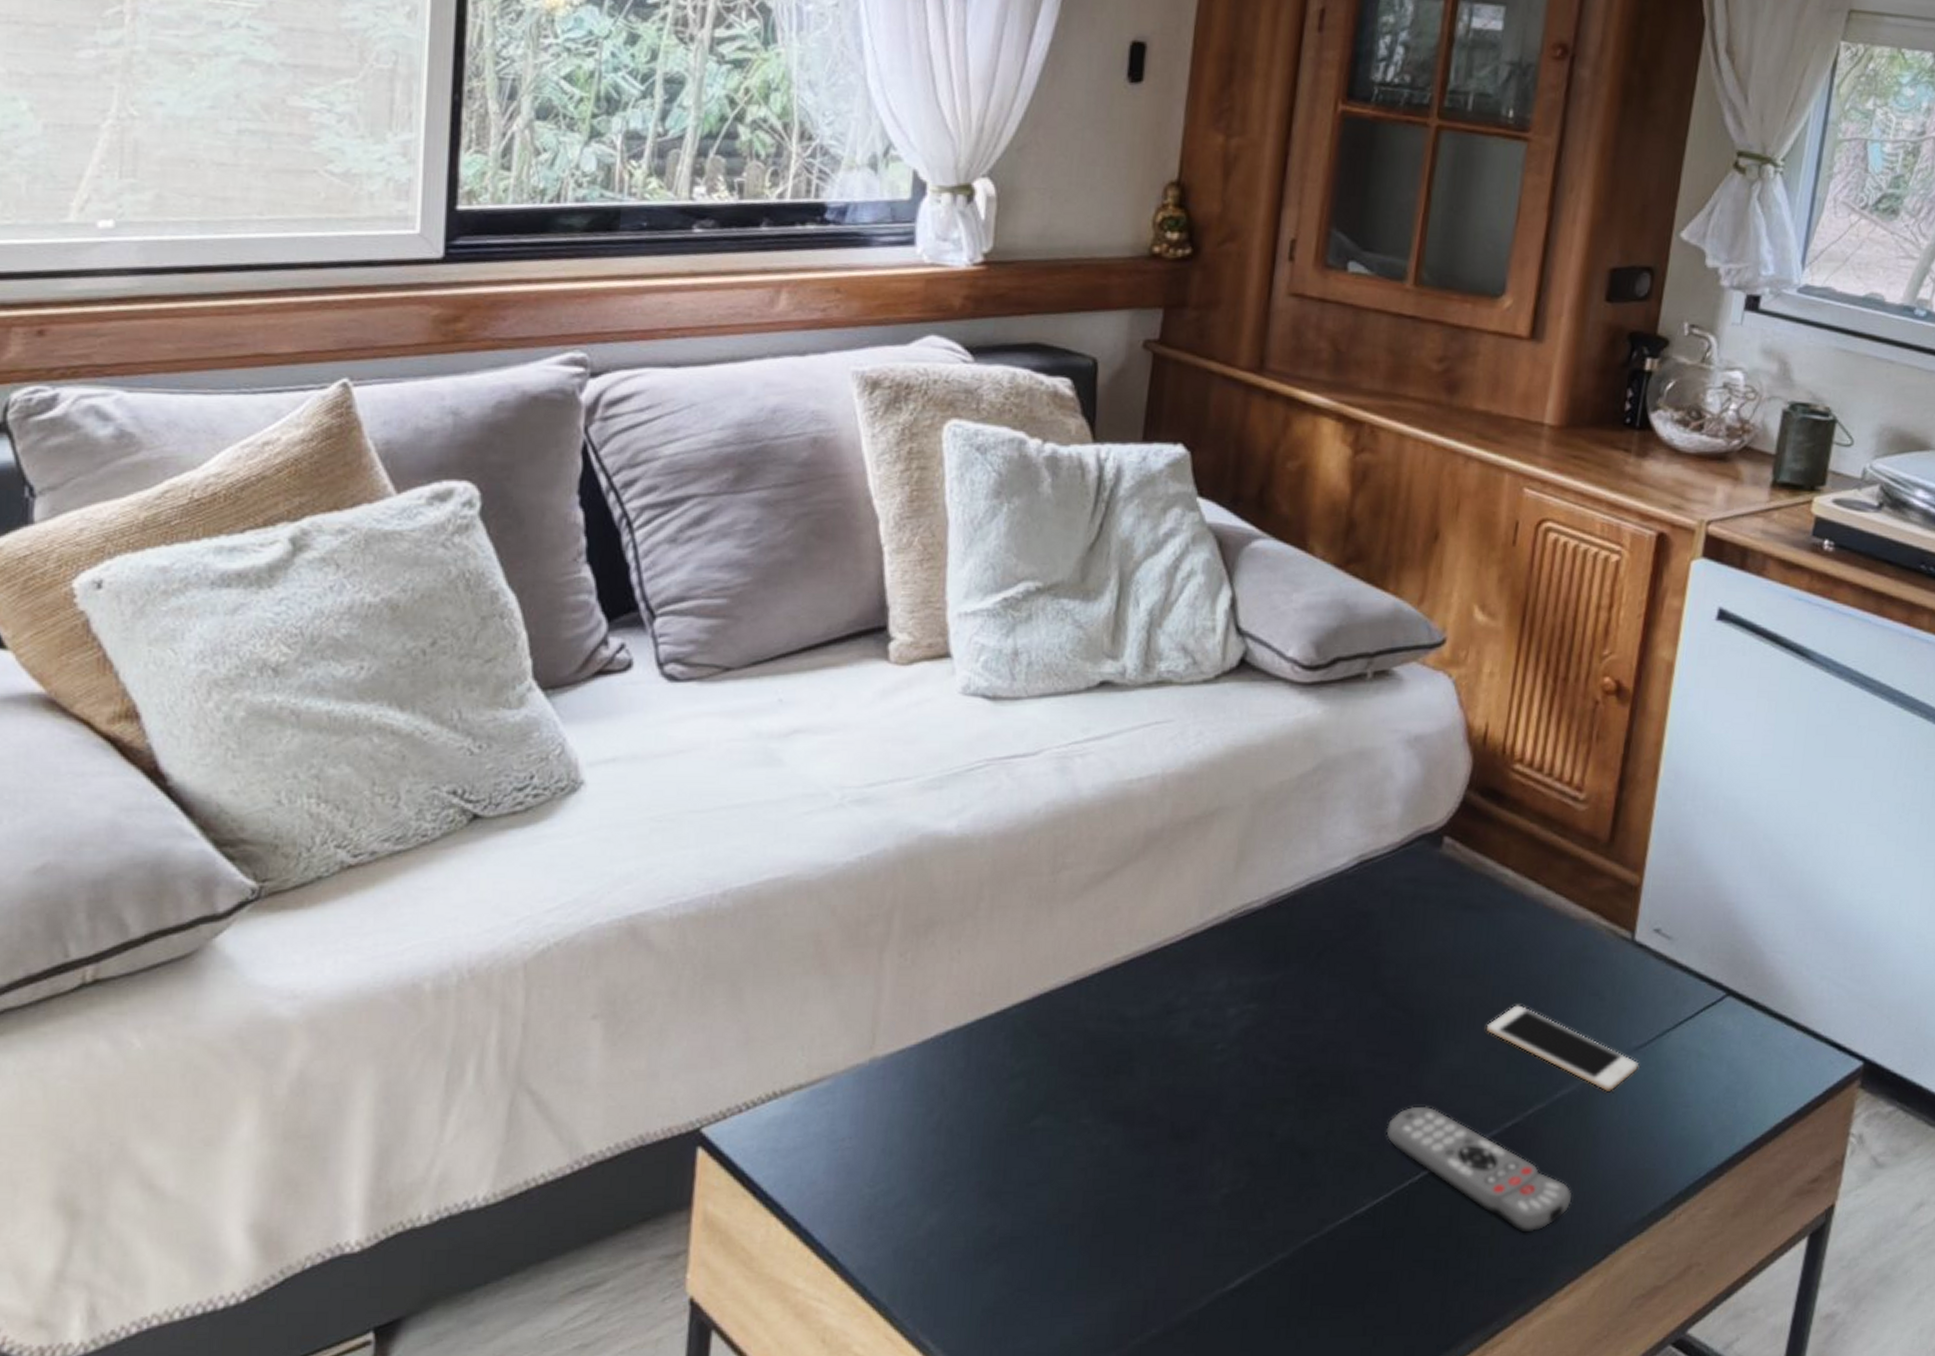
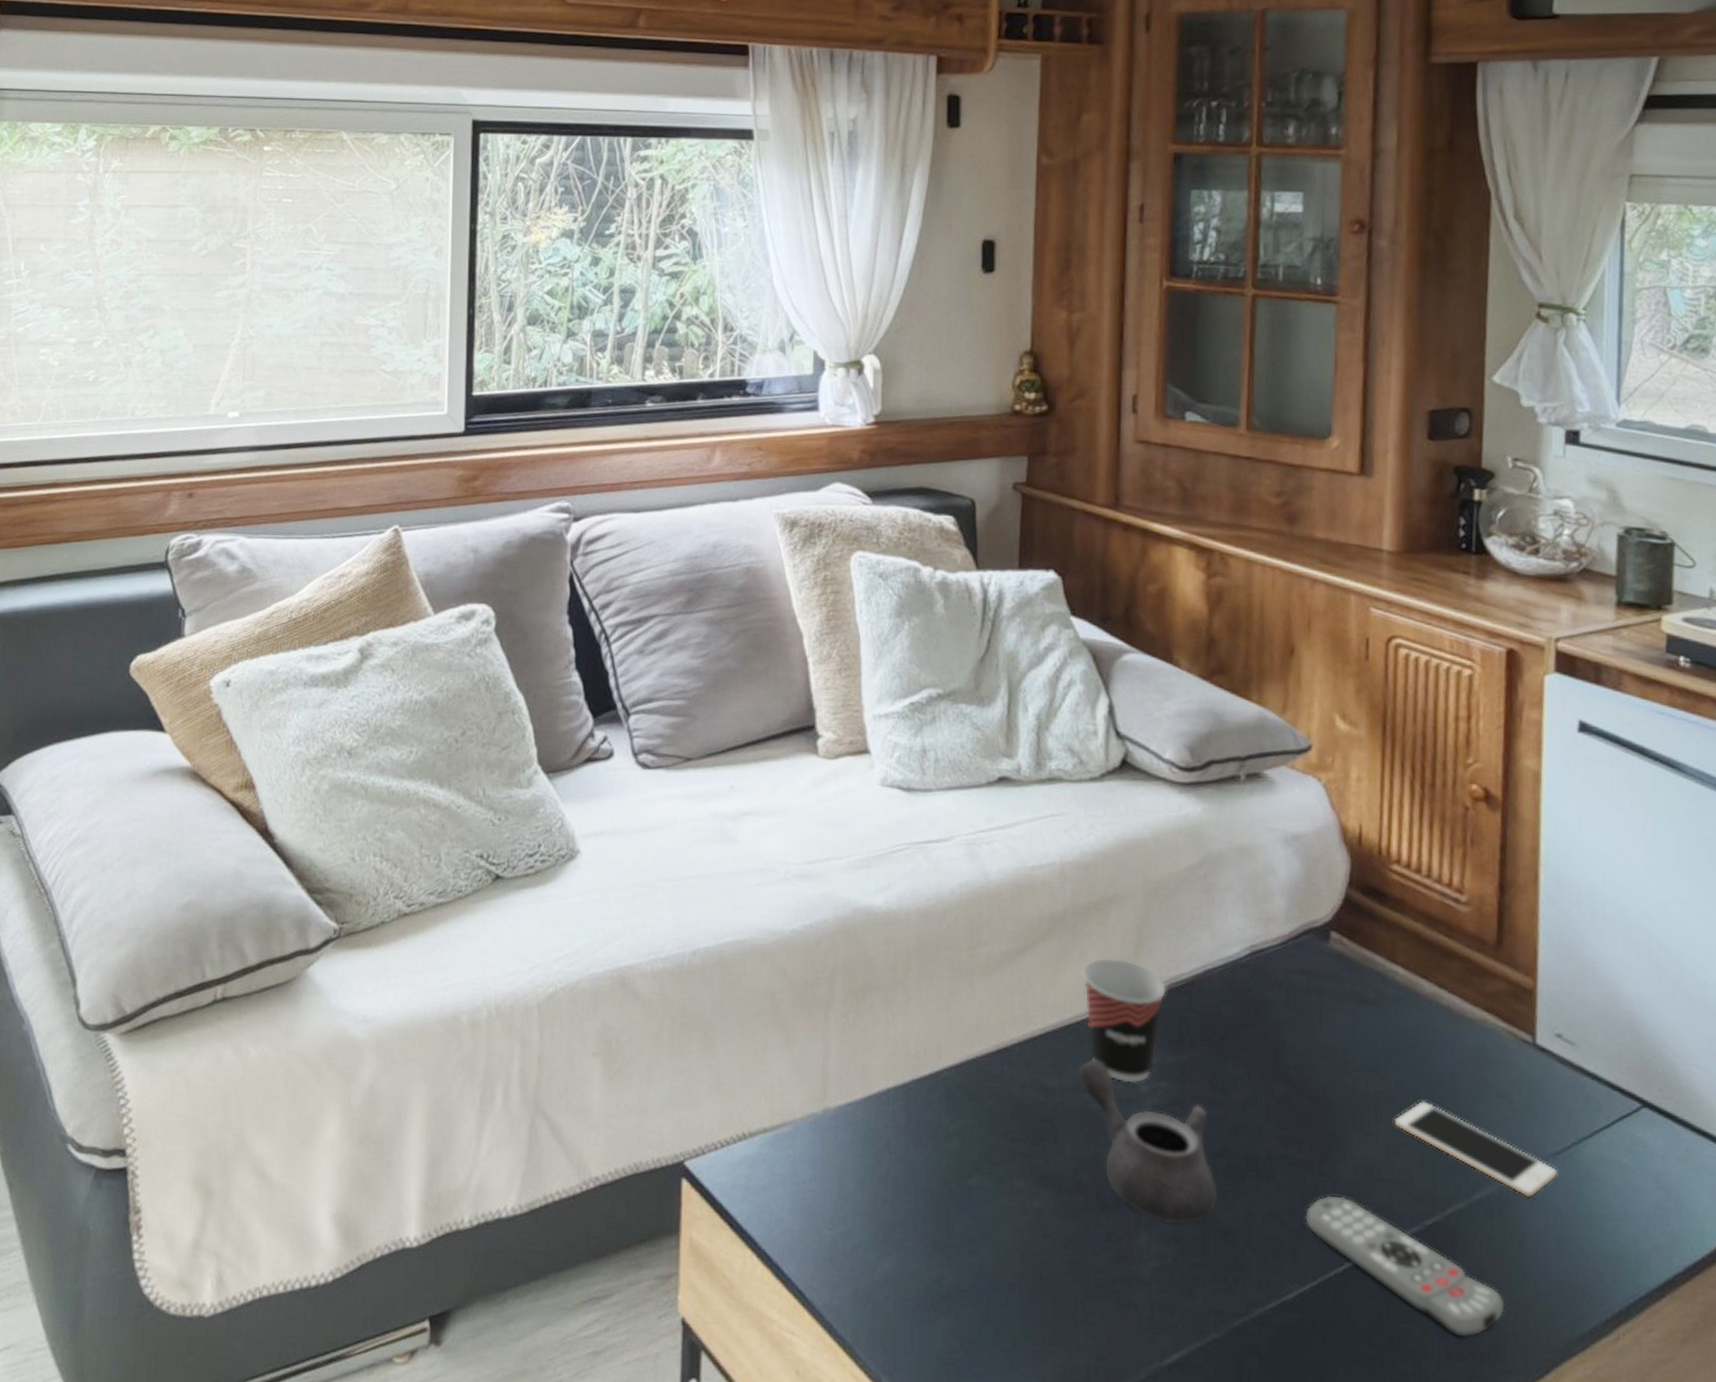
teapot: none [1161,985,1300,1148] -> present [1078,1059,1218,1224]
cup: none [1176,877,1266,1007] -> present [1083,958,1166,1083]

